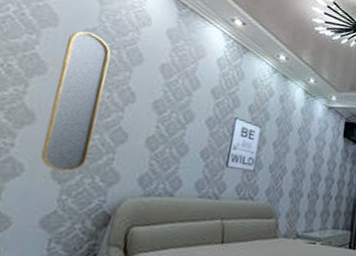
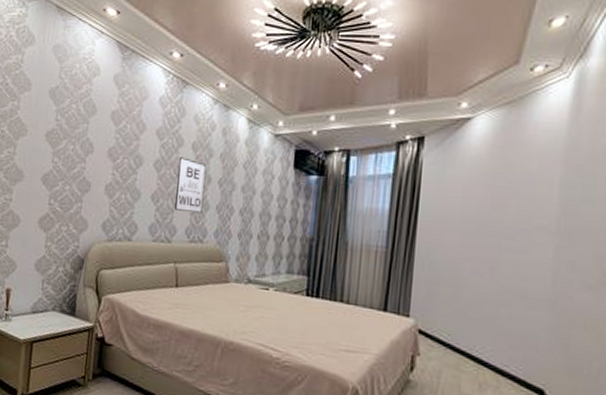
home mirror: present [40,31,111,172] -> none [30,91,72,222]

